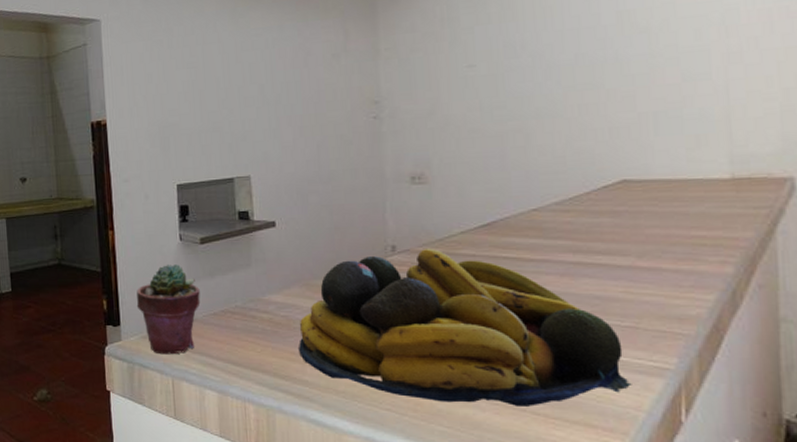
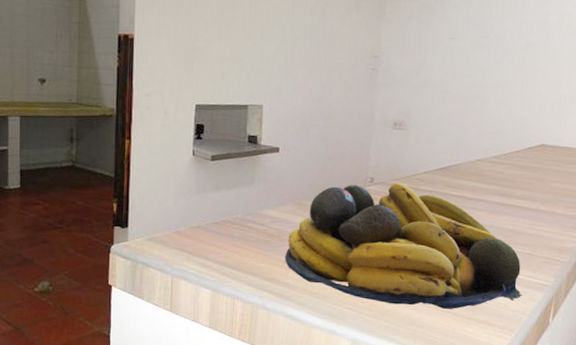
potted succulent: present [136,264,201,355] -> none [145,176,206,256]

